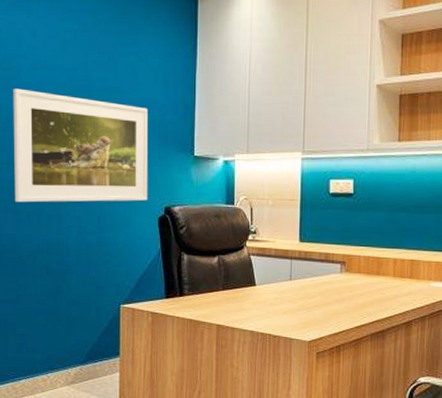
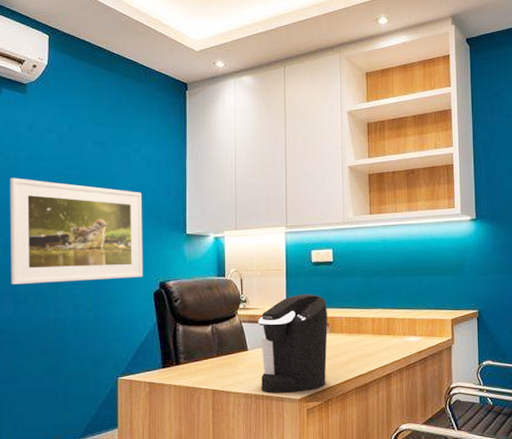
coffee maker: none [268,228,345,334] -> present [258,294,328,393]

